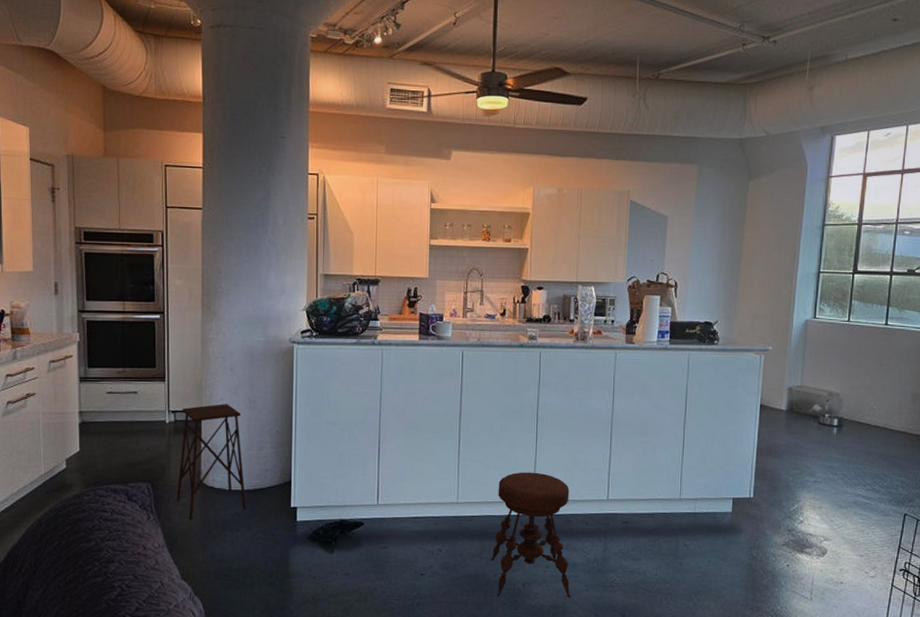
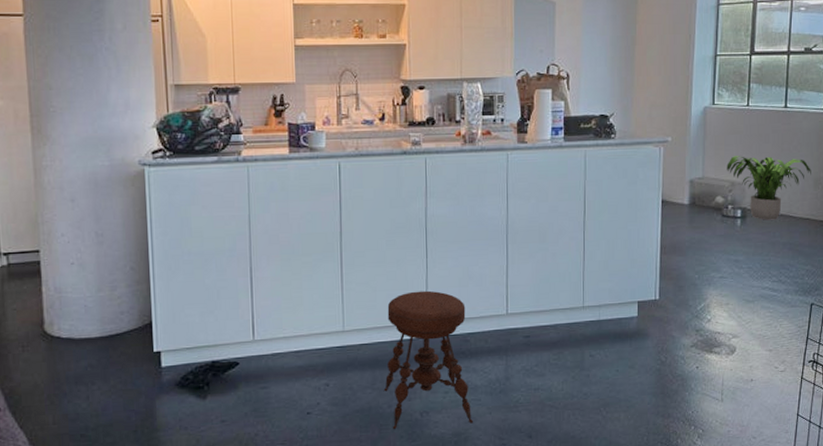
side table: present [176,404,246,521] -> none [15,240,101,378]
potted plant: none [825,368,910,431] -> present [726,156,811,220]

